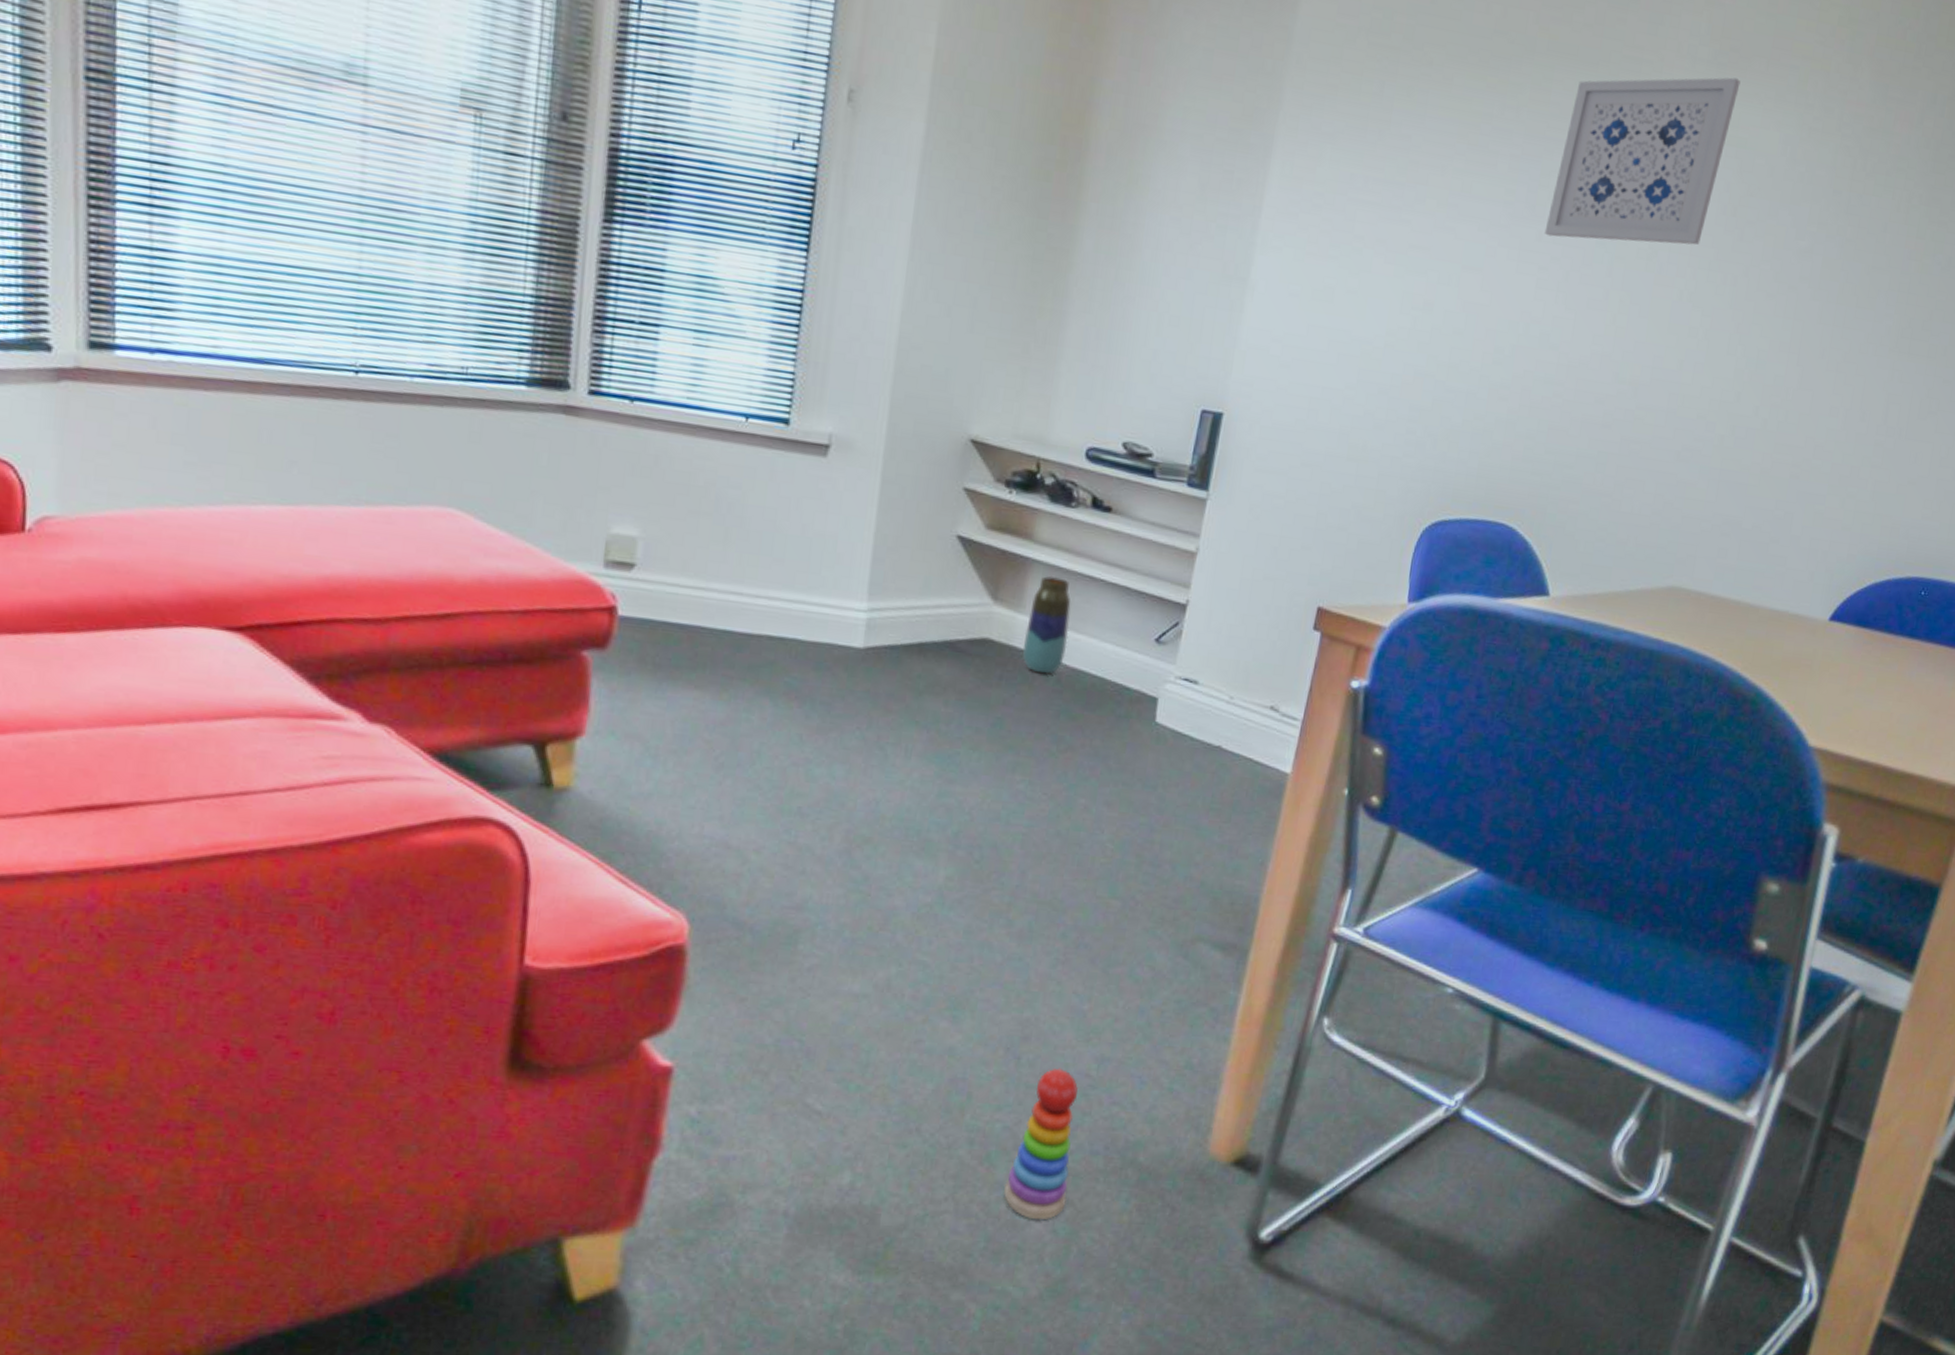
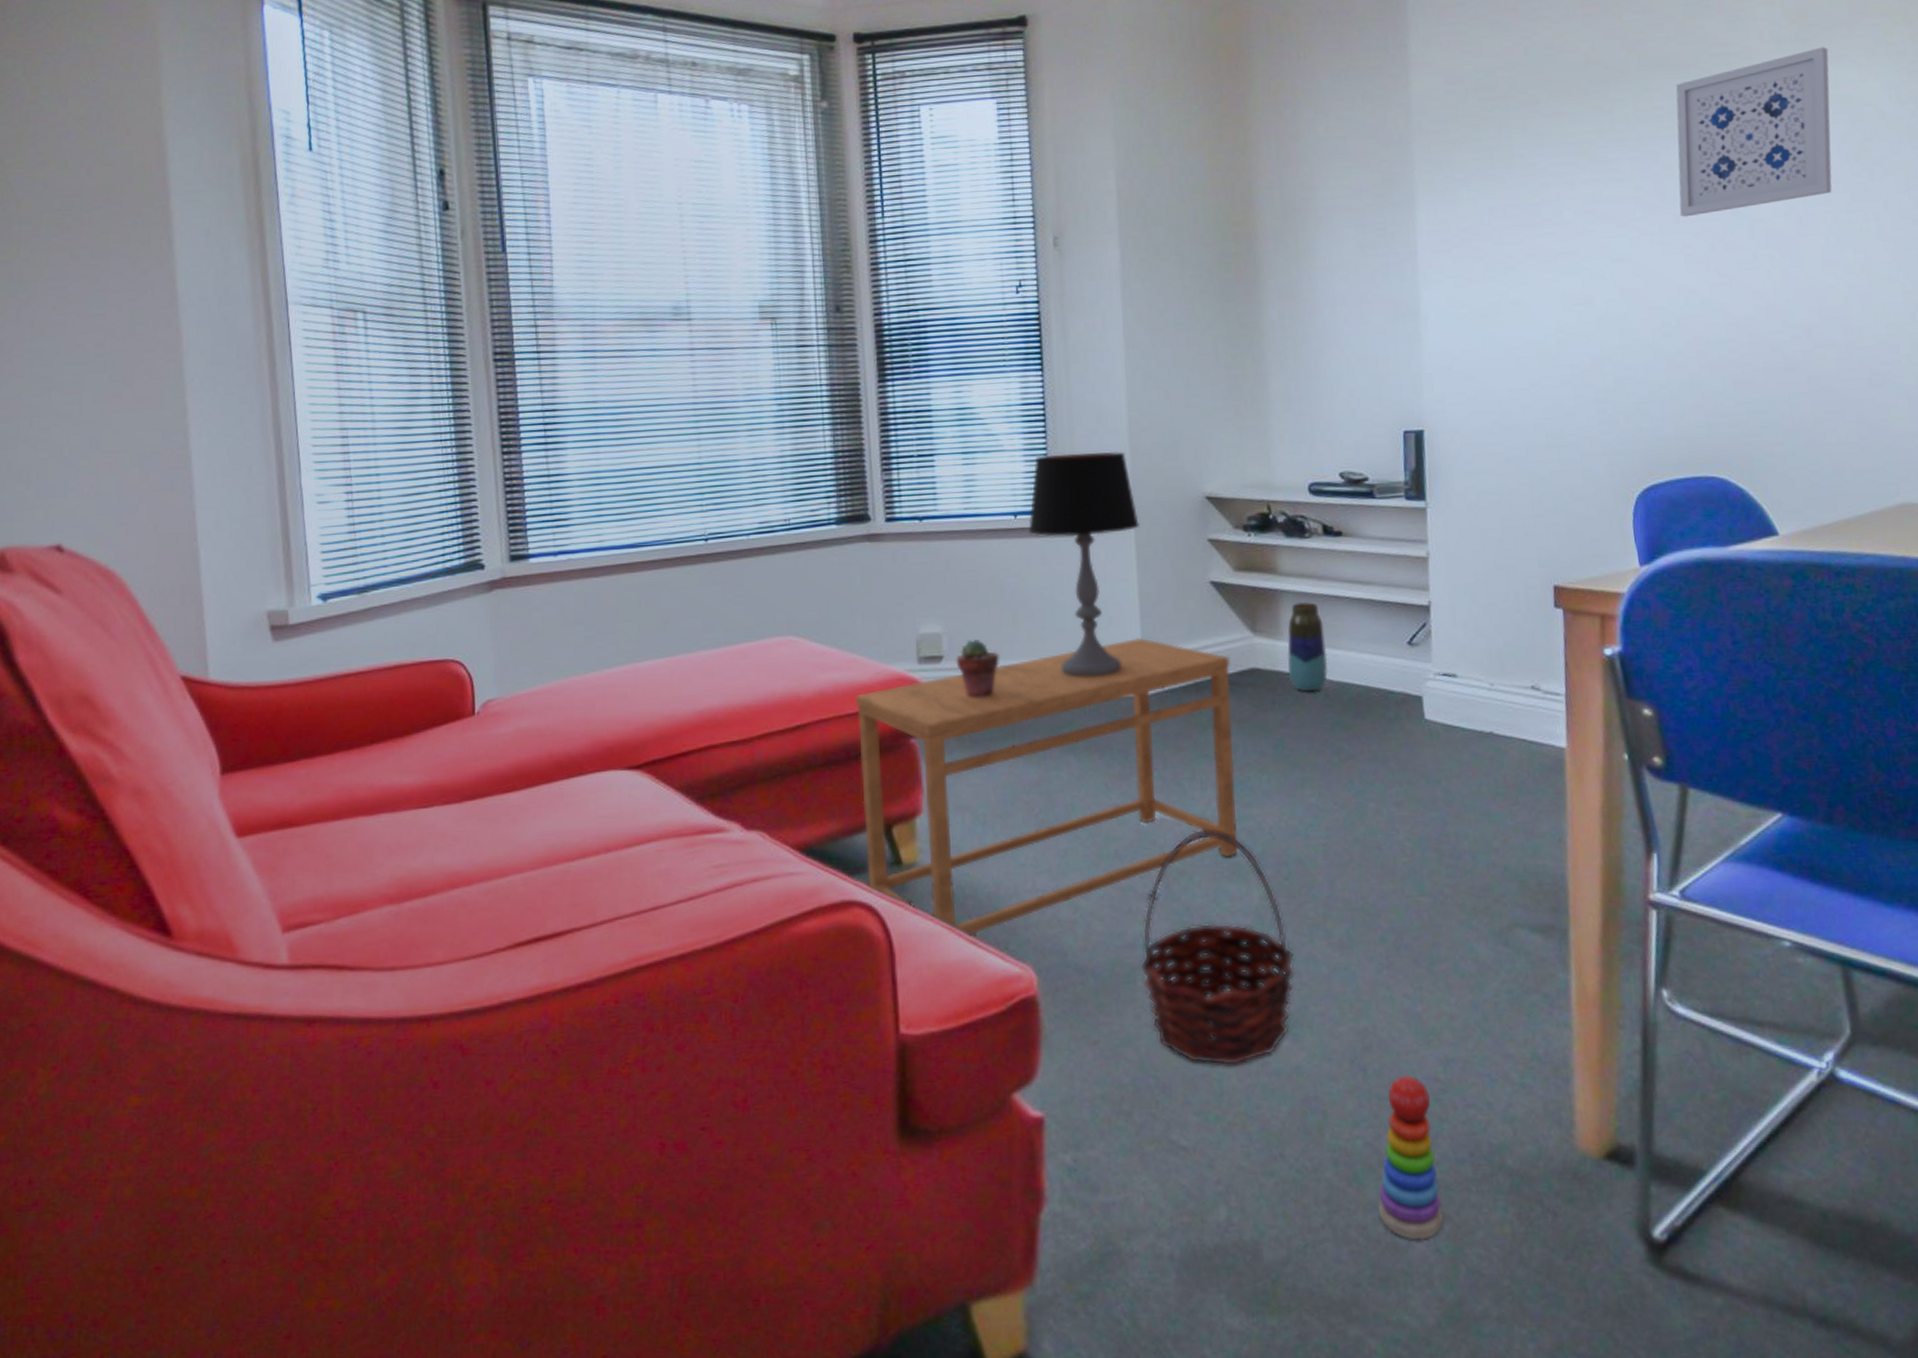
side table: none [510,583,962,874] -> present [856,638,1238,936]
potted succulent: none [649,550,703,620] -> present [956,638,1001,699]
table lamp: none [760,353,891,619] -> present [1028,451,1140,678]
basket: none [803,798,970,1040] -> present [1140,829,1295,1066]

